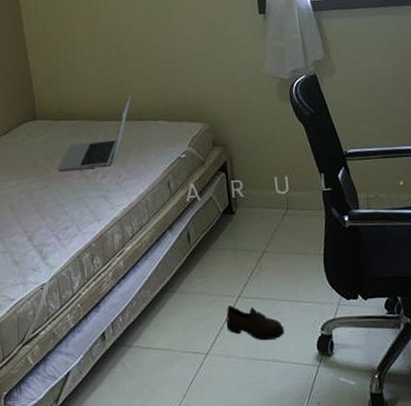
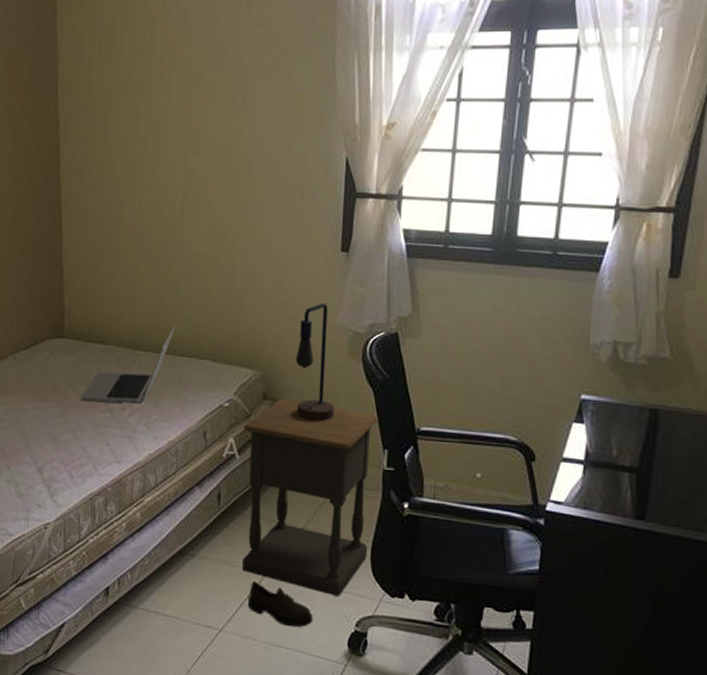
nightstand: none [201,143,321,307] -> present [242,399,378,596]
table lamp: none [234,58,275,159] -> present [295,302,335,422]

